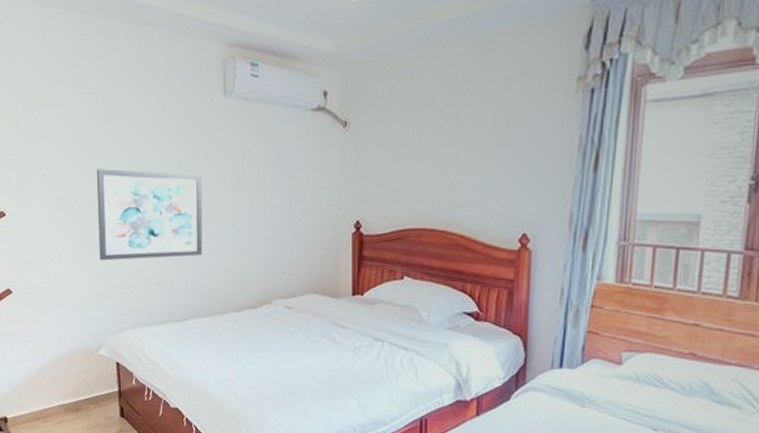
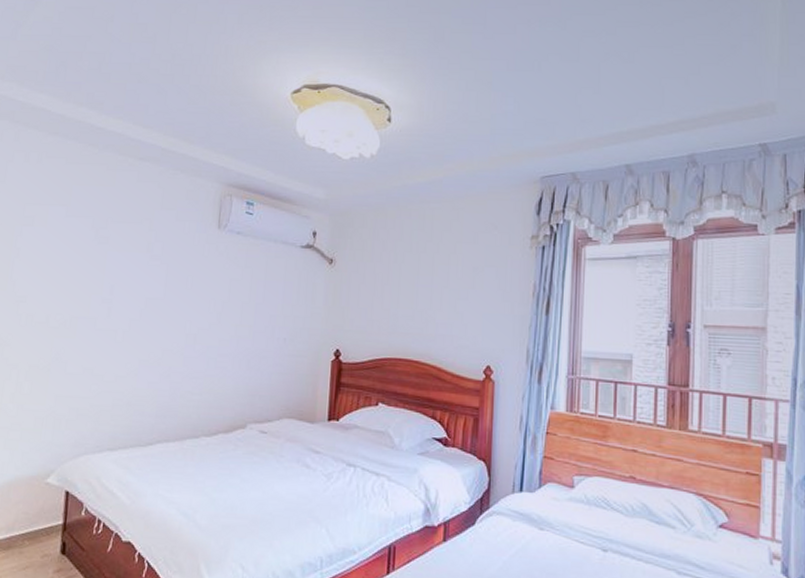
wall art: present [96,169,203,261] -> none [64,288,186,381]

